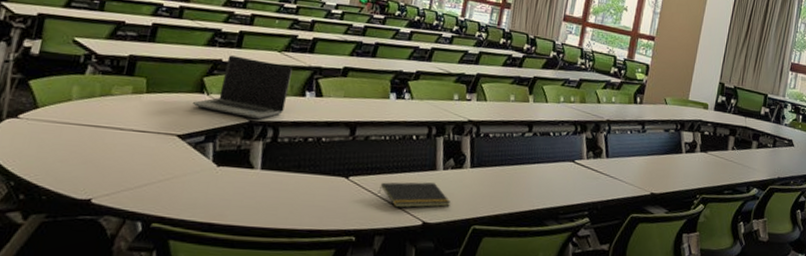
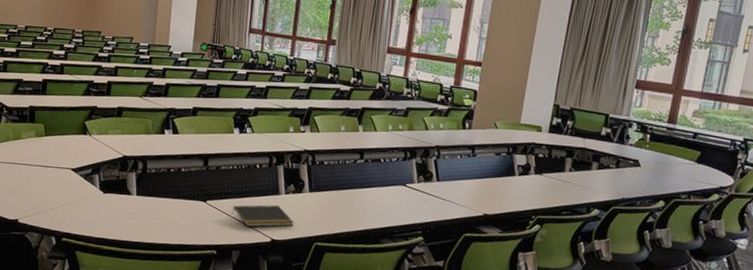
laptop computer: present [193,55,293,119] -> none [80,102,152,154]

